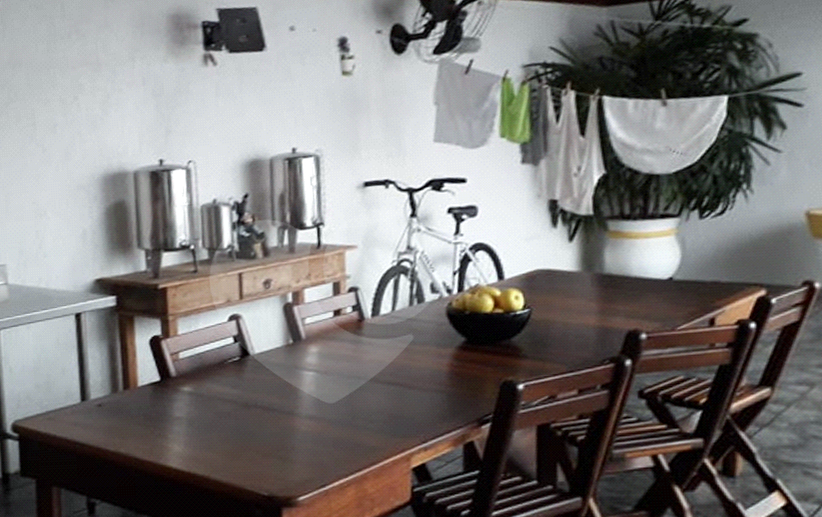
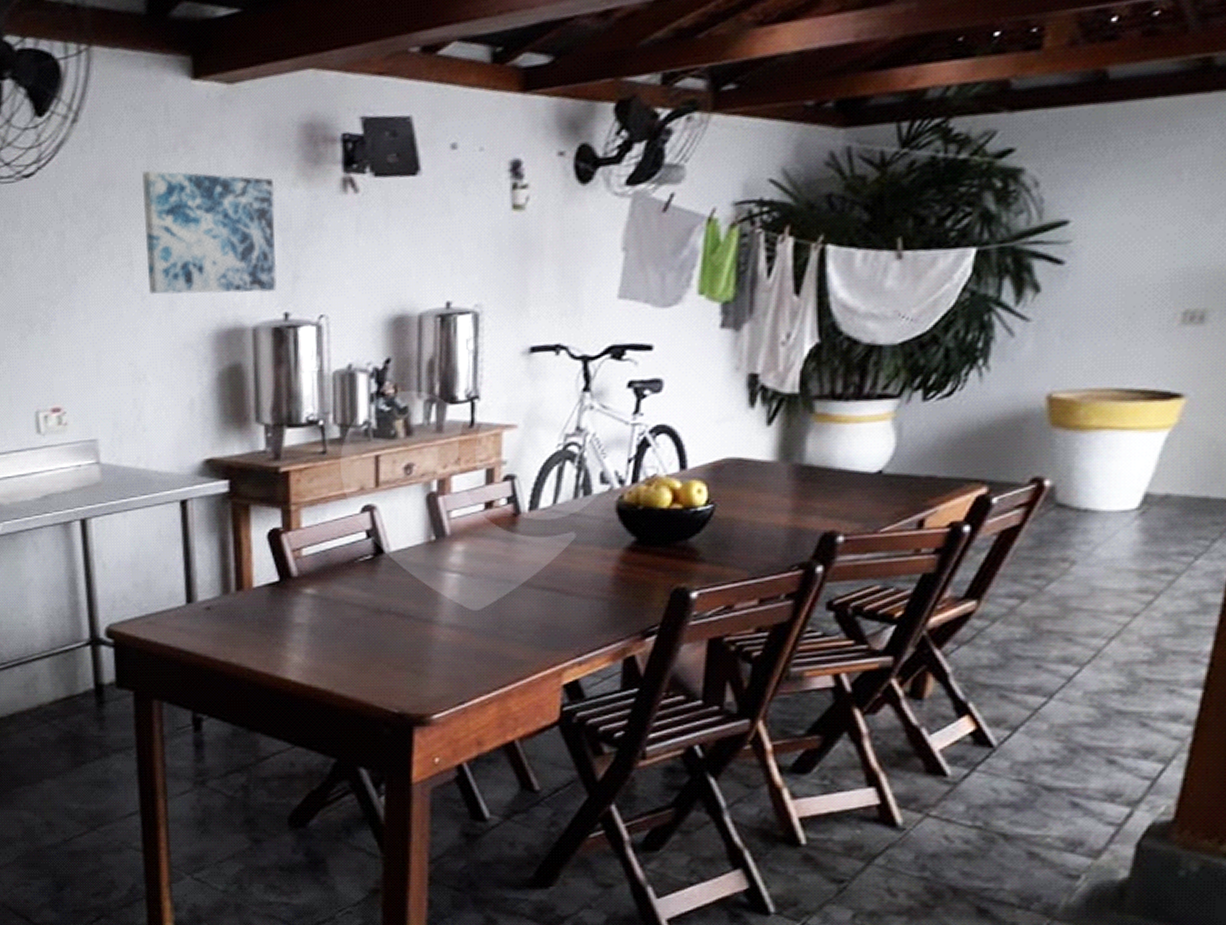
wall art: none [42,53,153,148] -> present [141,170,277,295]

